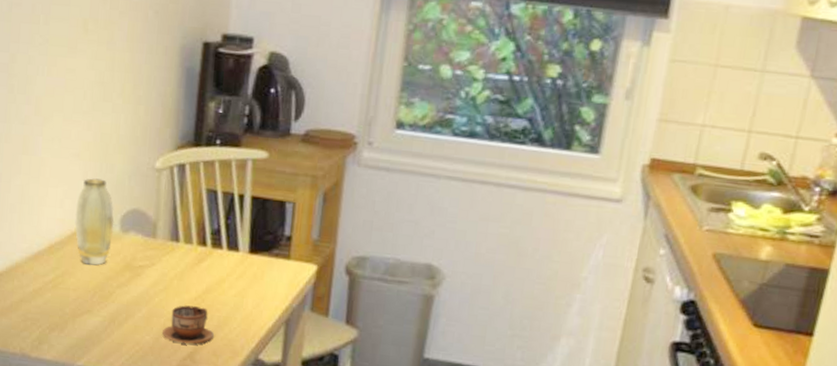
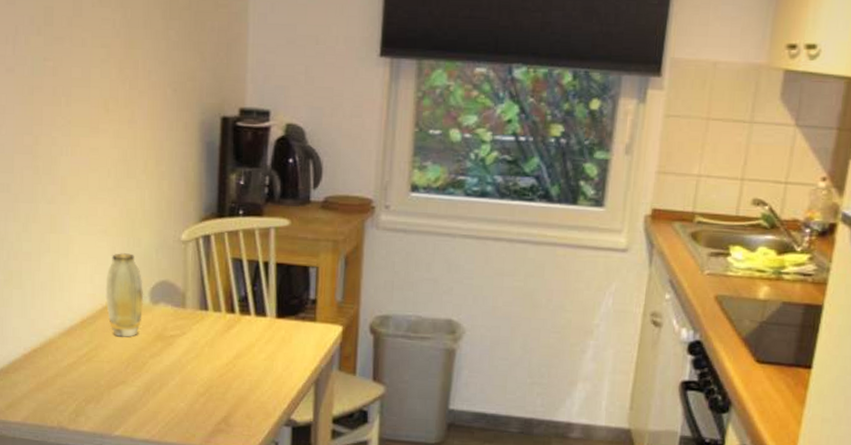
cup: present [162,305,214,345] -> none [196,371,246,409]

